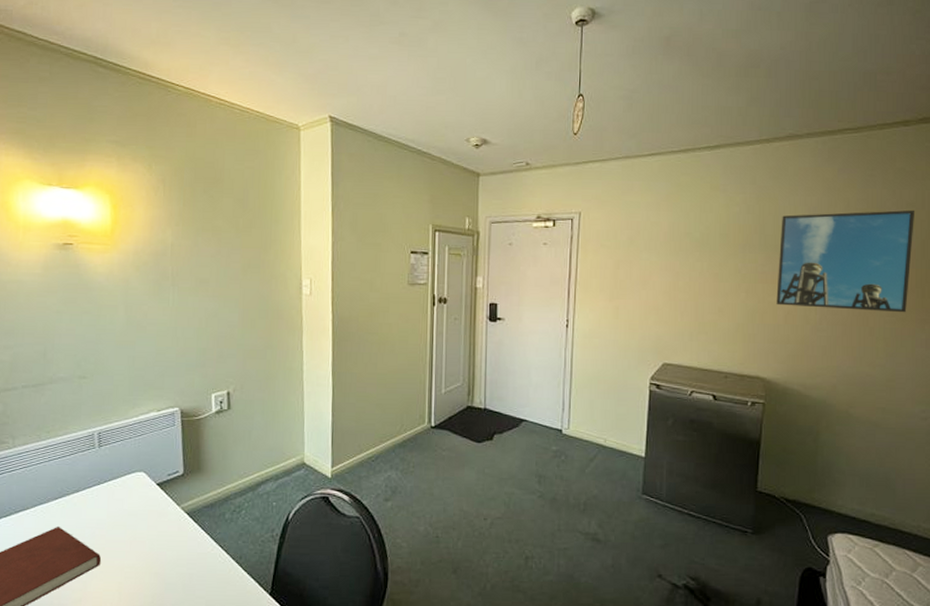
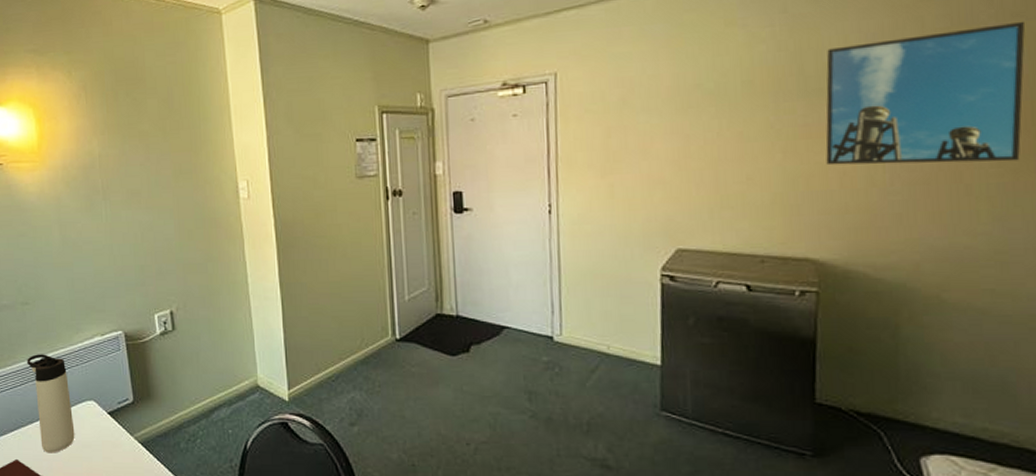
thermos bottle: none [79,426,122,521] -> present [27,354,75,453]

